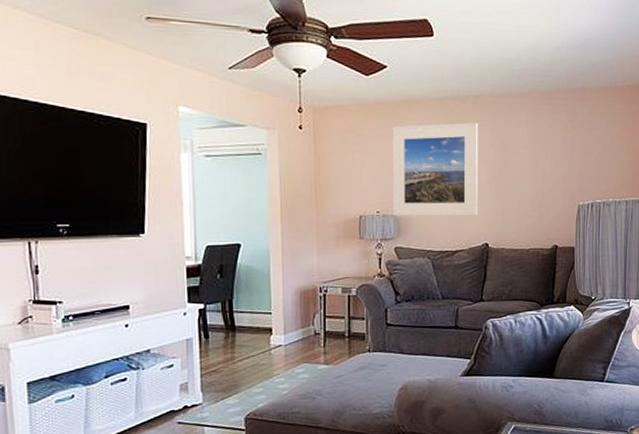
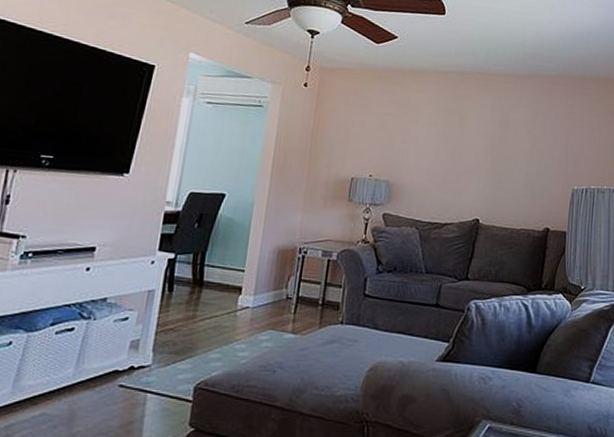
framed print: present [392,122,479,216] -> none [385,93,480,190]

